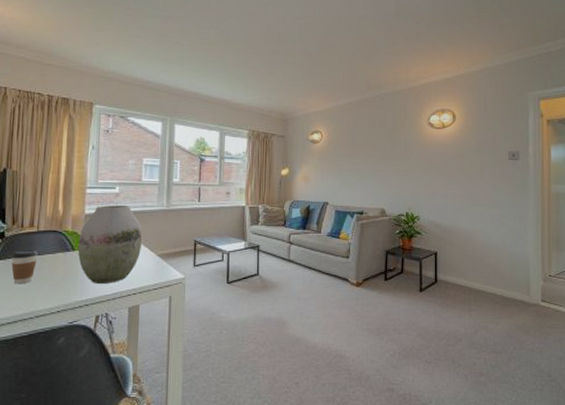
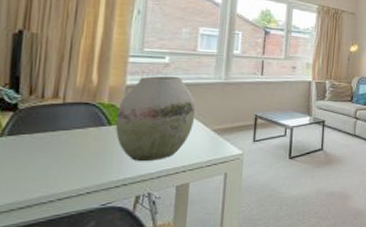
coffee cup: present [11,250,38,284] -> none [26,124,64,163]

